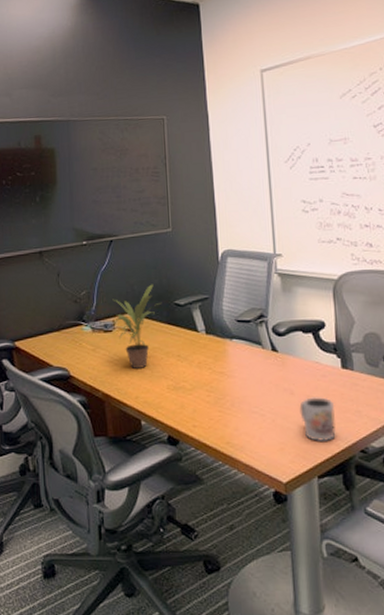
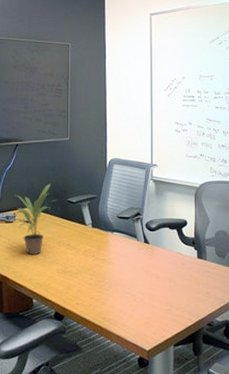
mug: present [299,397,336,443] -> none [163,281,191,318]

